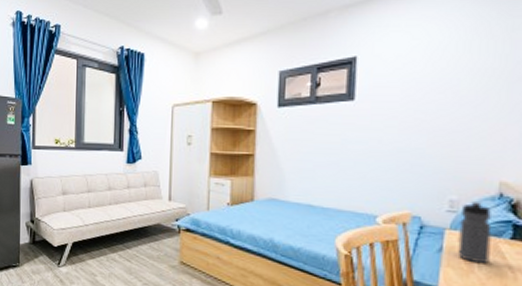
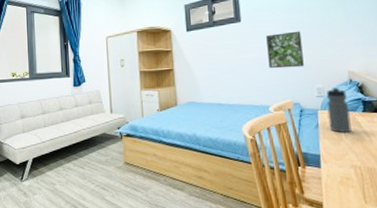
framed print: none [385,119,439,170] -> present [266,31,304,69]

